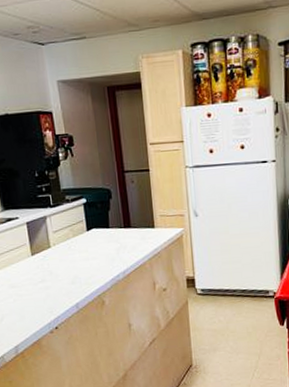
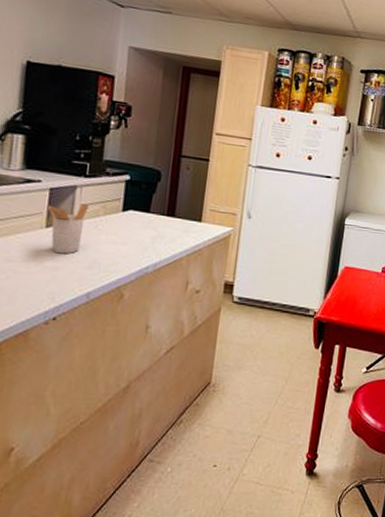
utensil holder: none [28,230,61,275] -> present [47,203,89,254]

